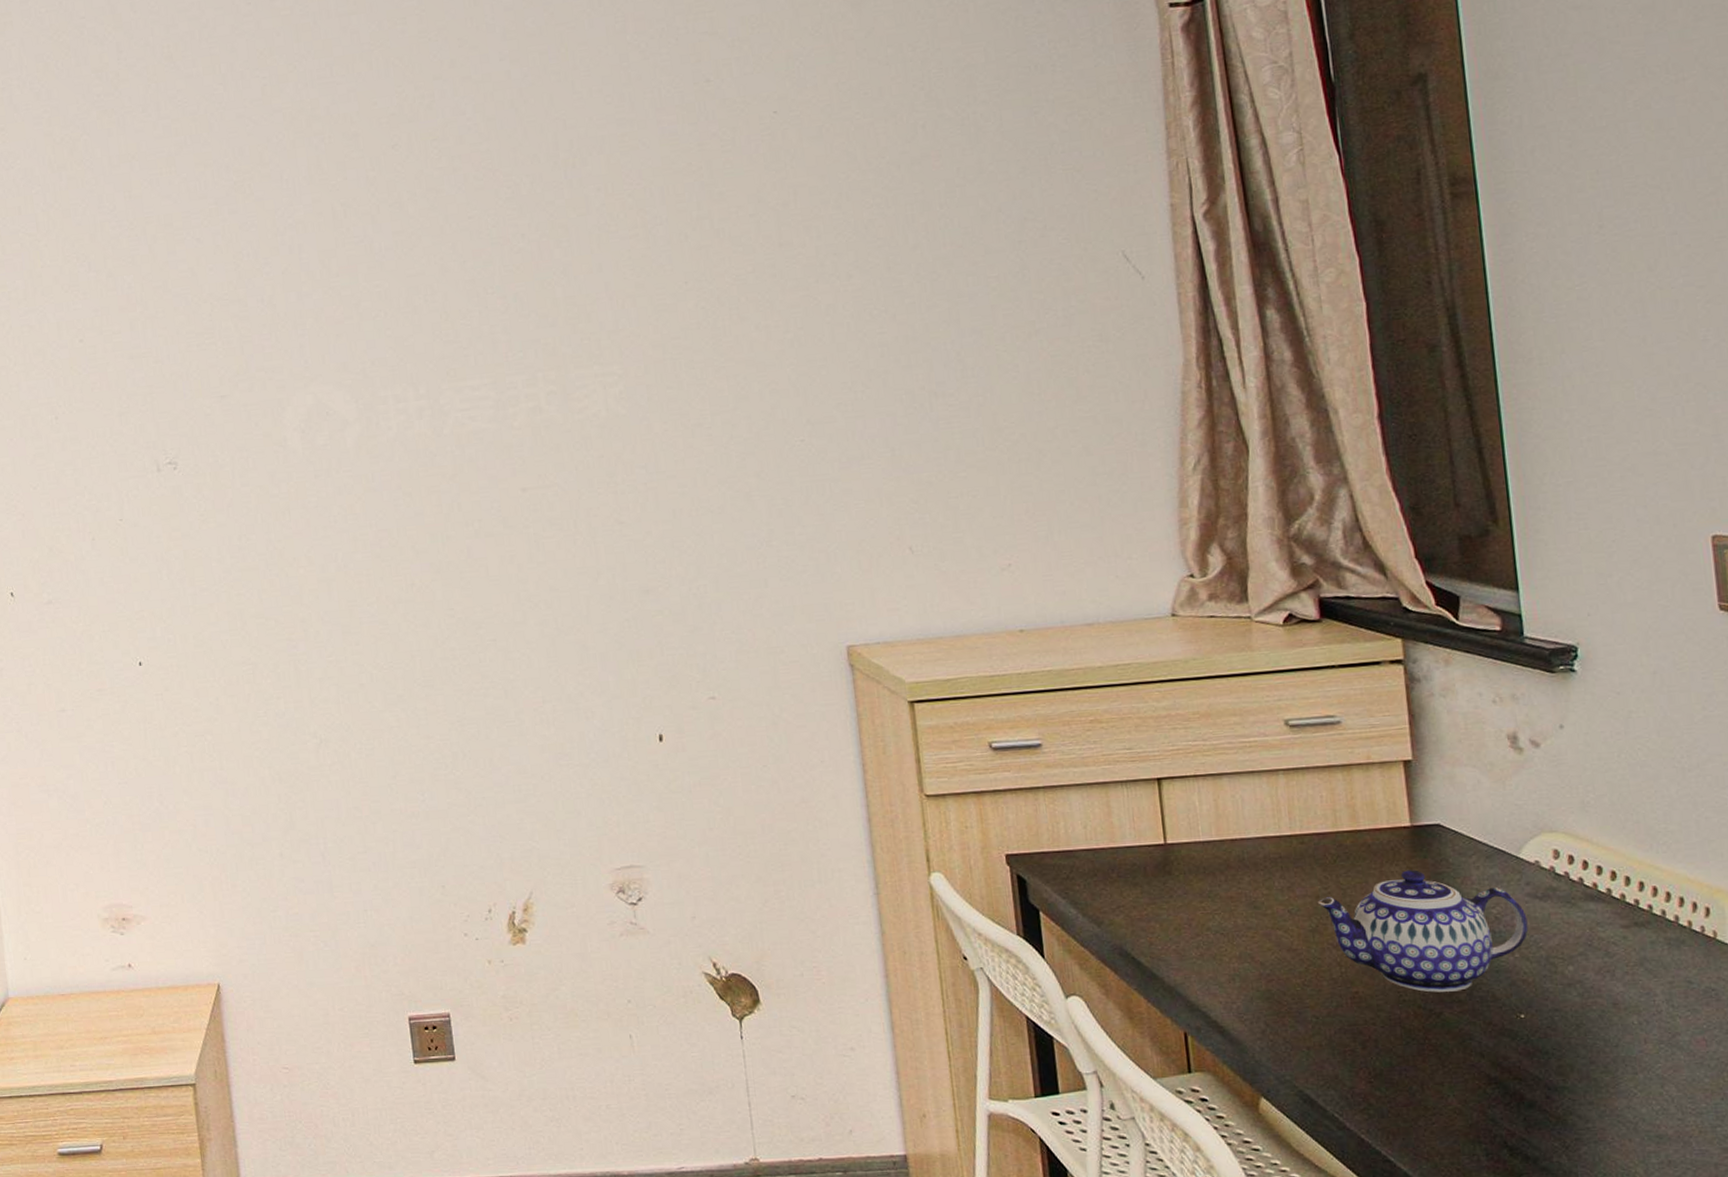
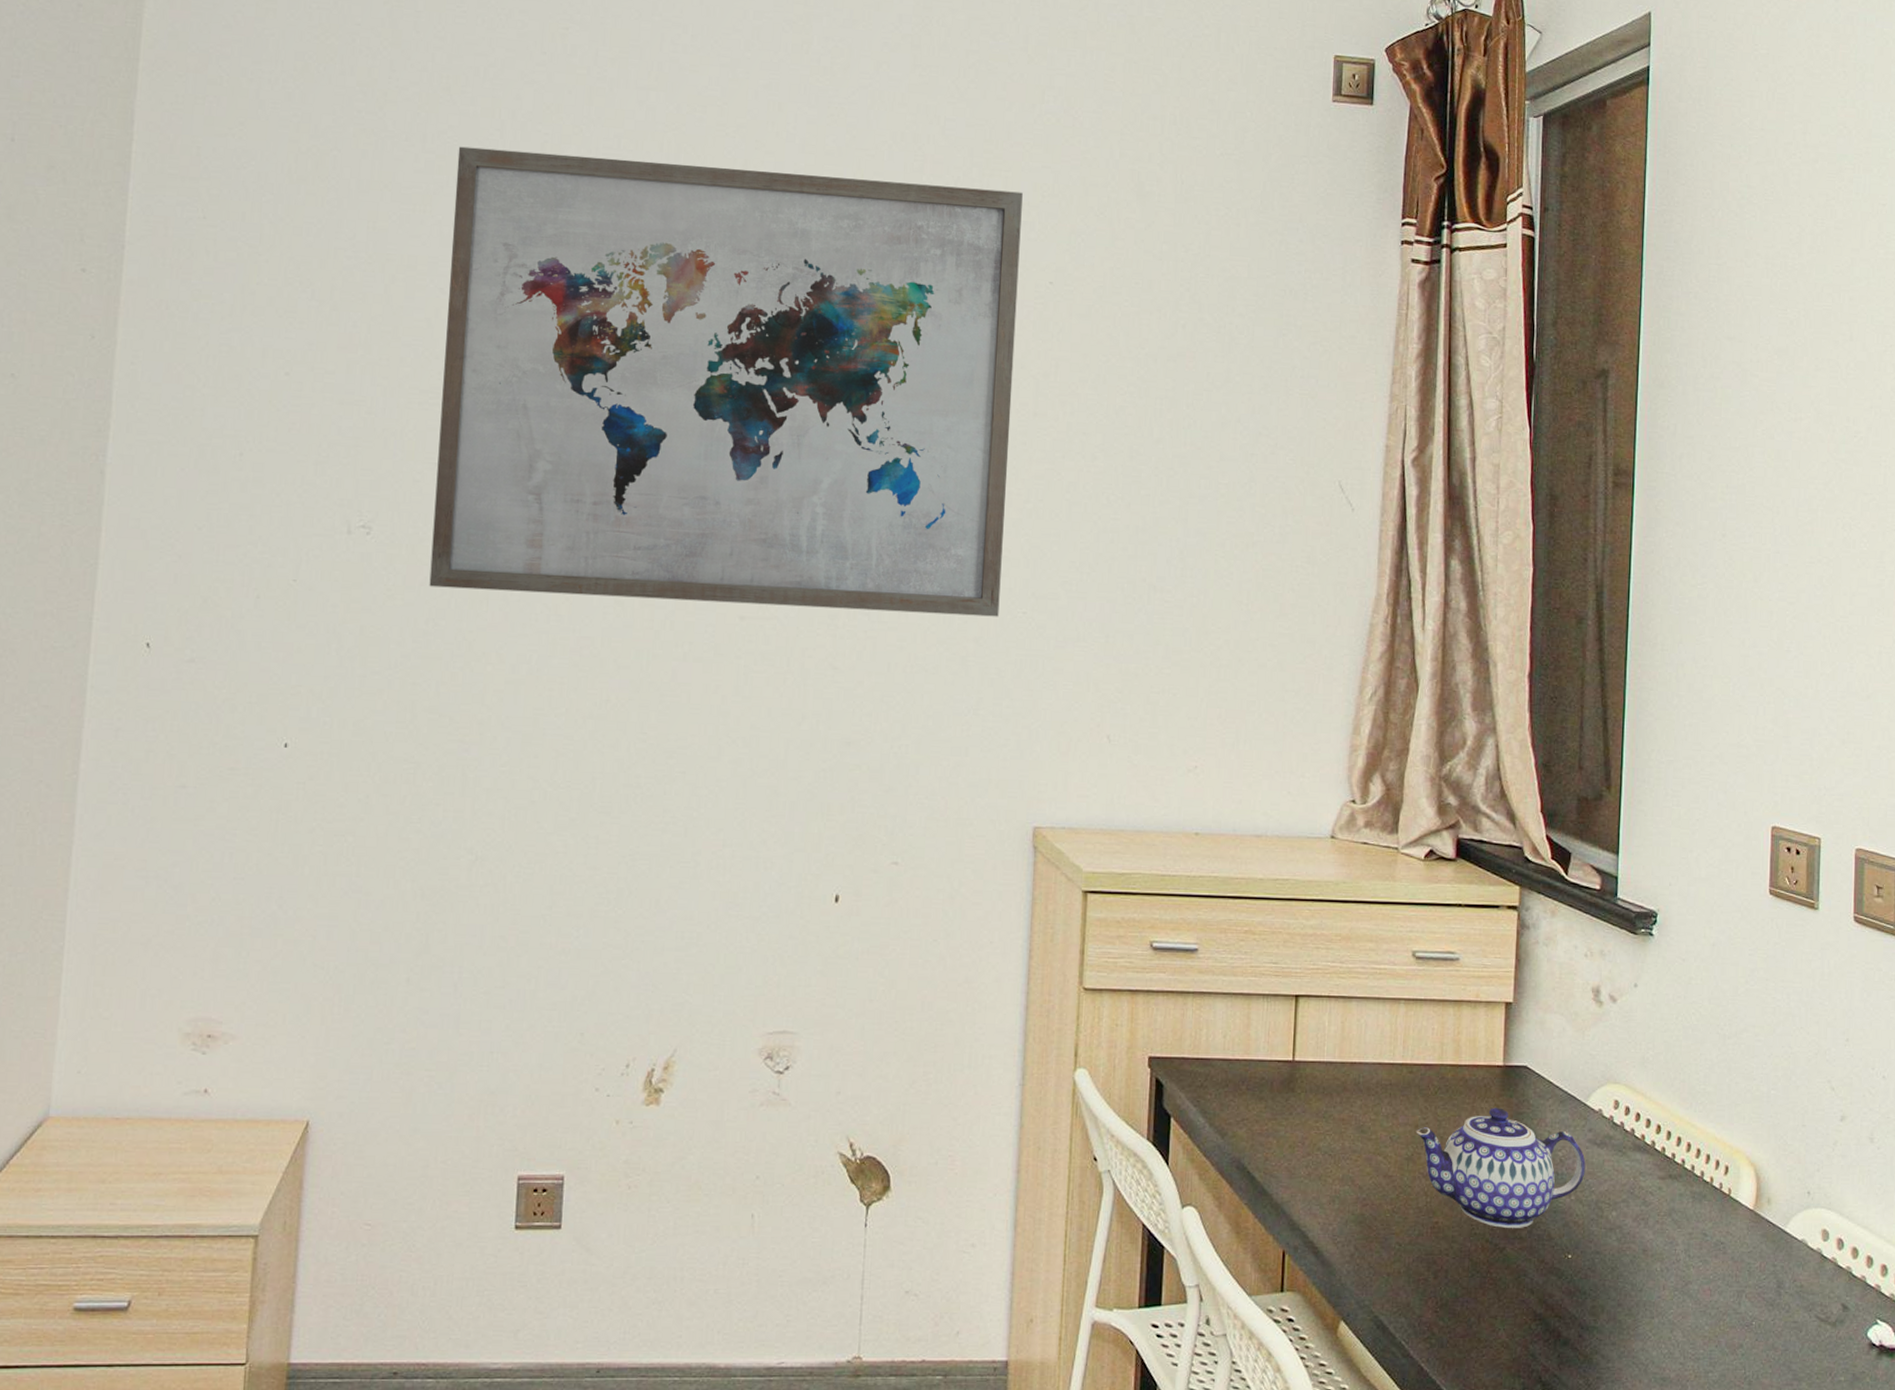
wall art: none [189,29,777,507] -> present [429,146,1023,617]

